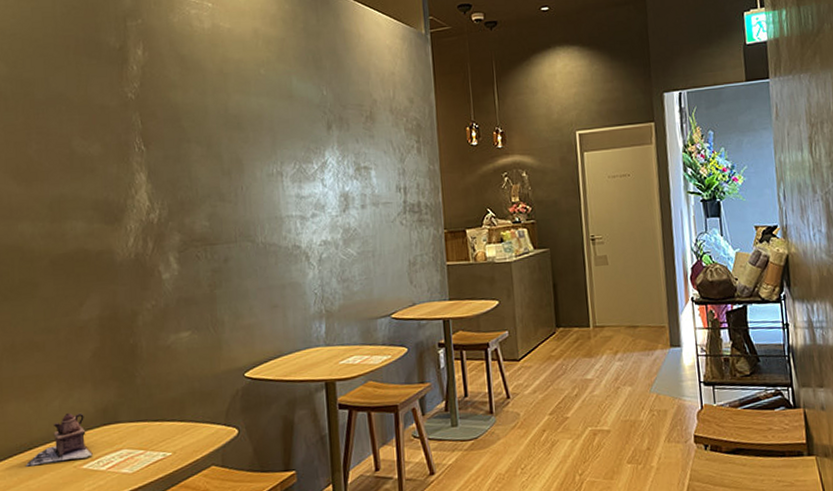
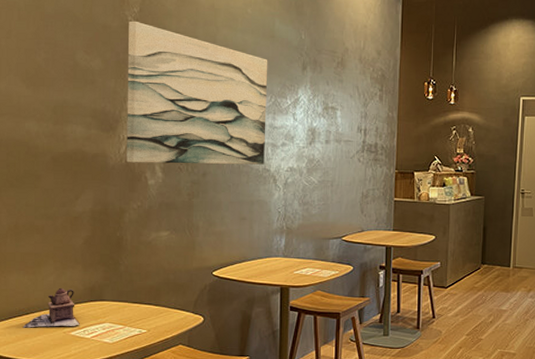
wall art: none [129,97,294,257] -> present [127,20,268,165]

